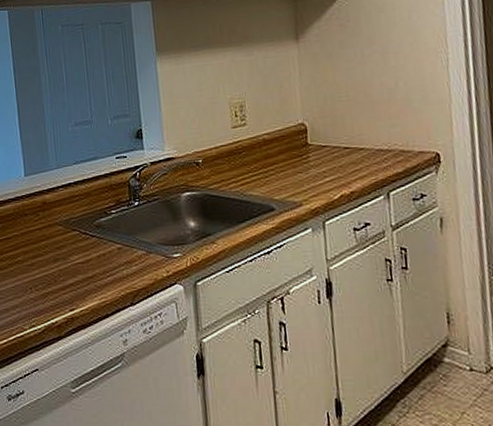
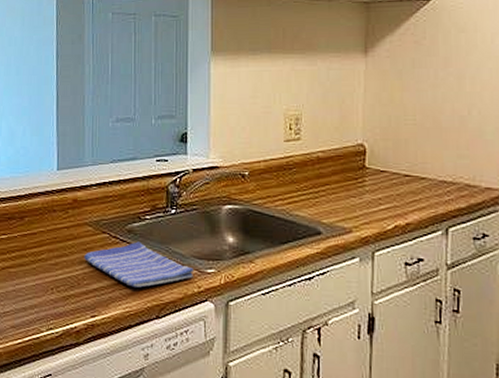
dish towel: none [58,235,162,278] -> present [84,241,195,288]

